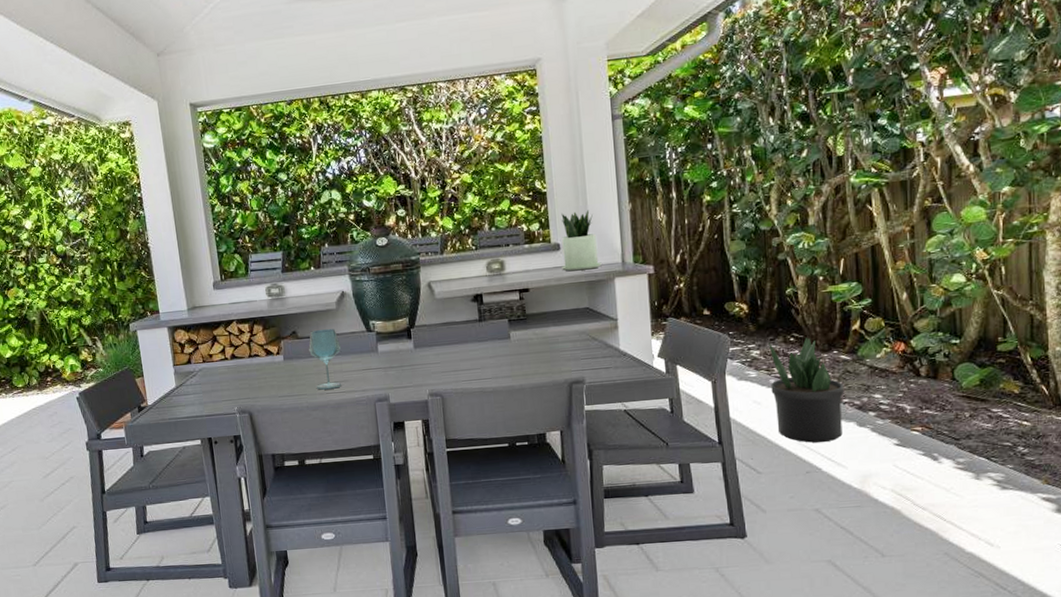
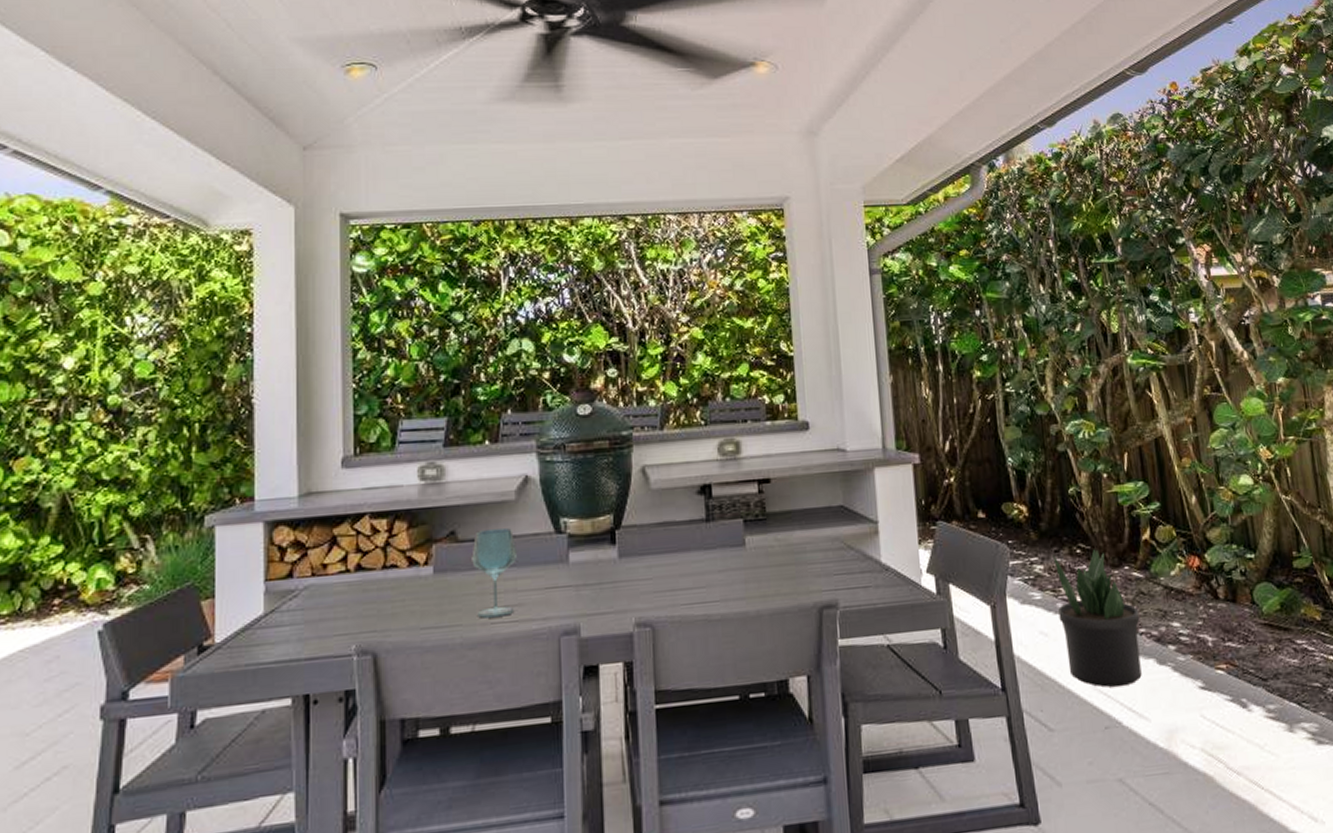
planter: present [561,210,602,272] -> none [811,381,859,458]

